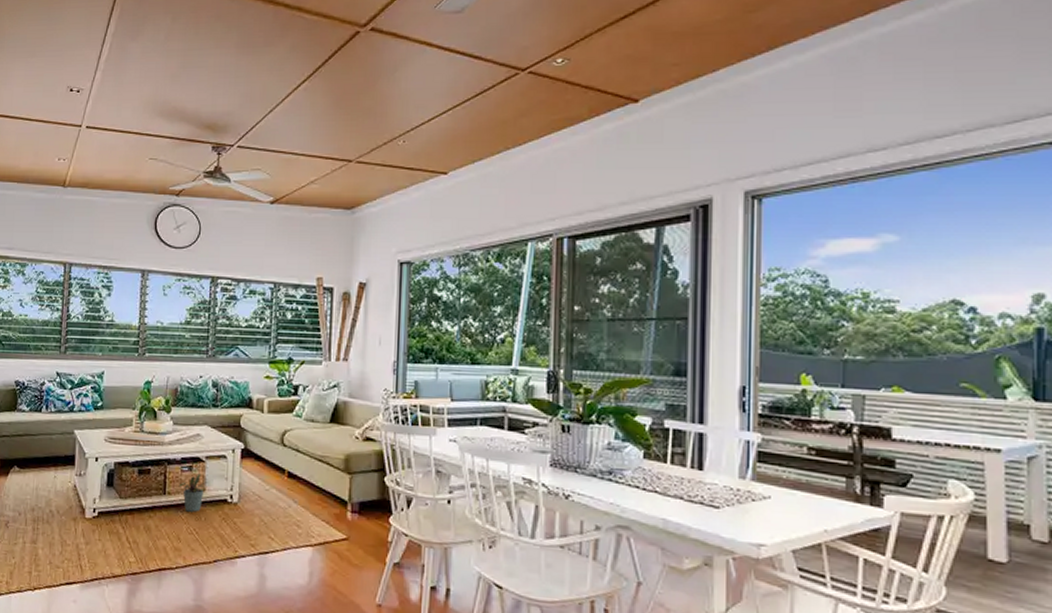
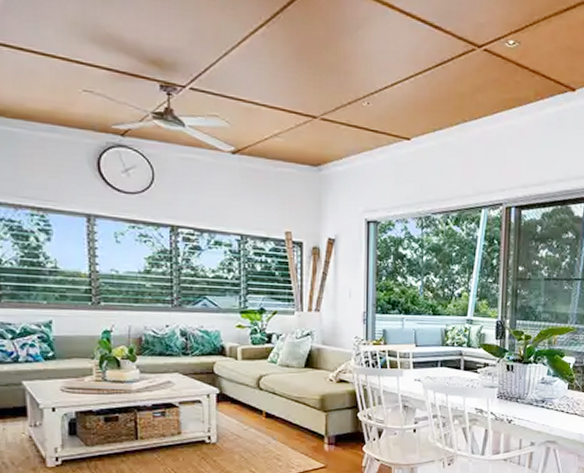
potted plant: present [178,474,208,512] -> none [151,418,183,454]

